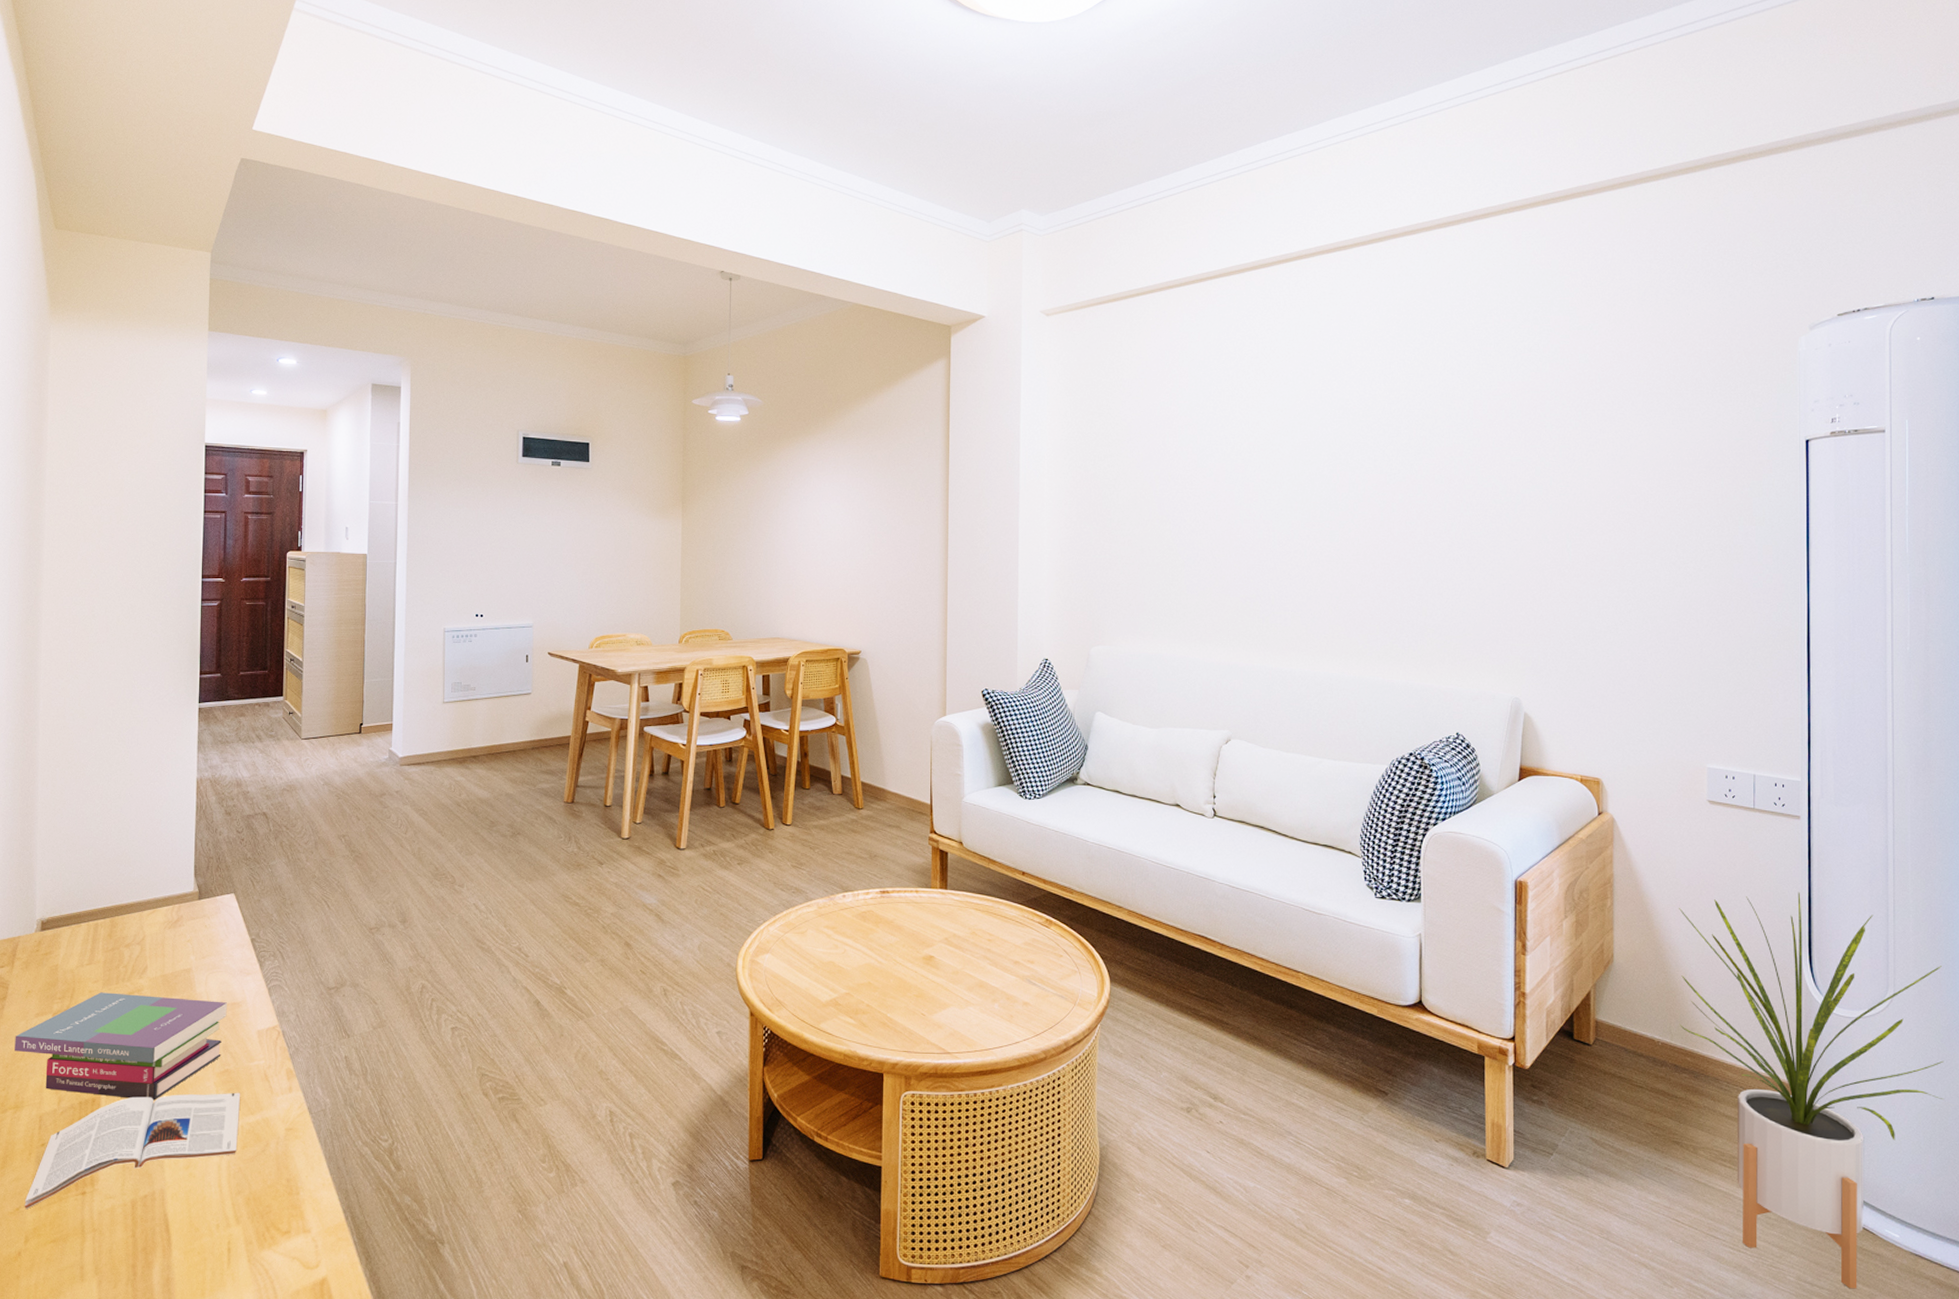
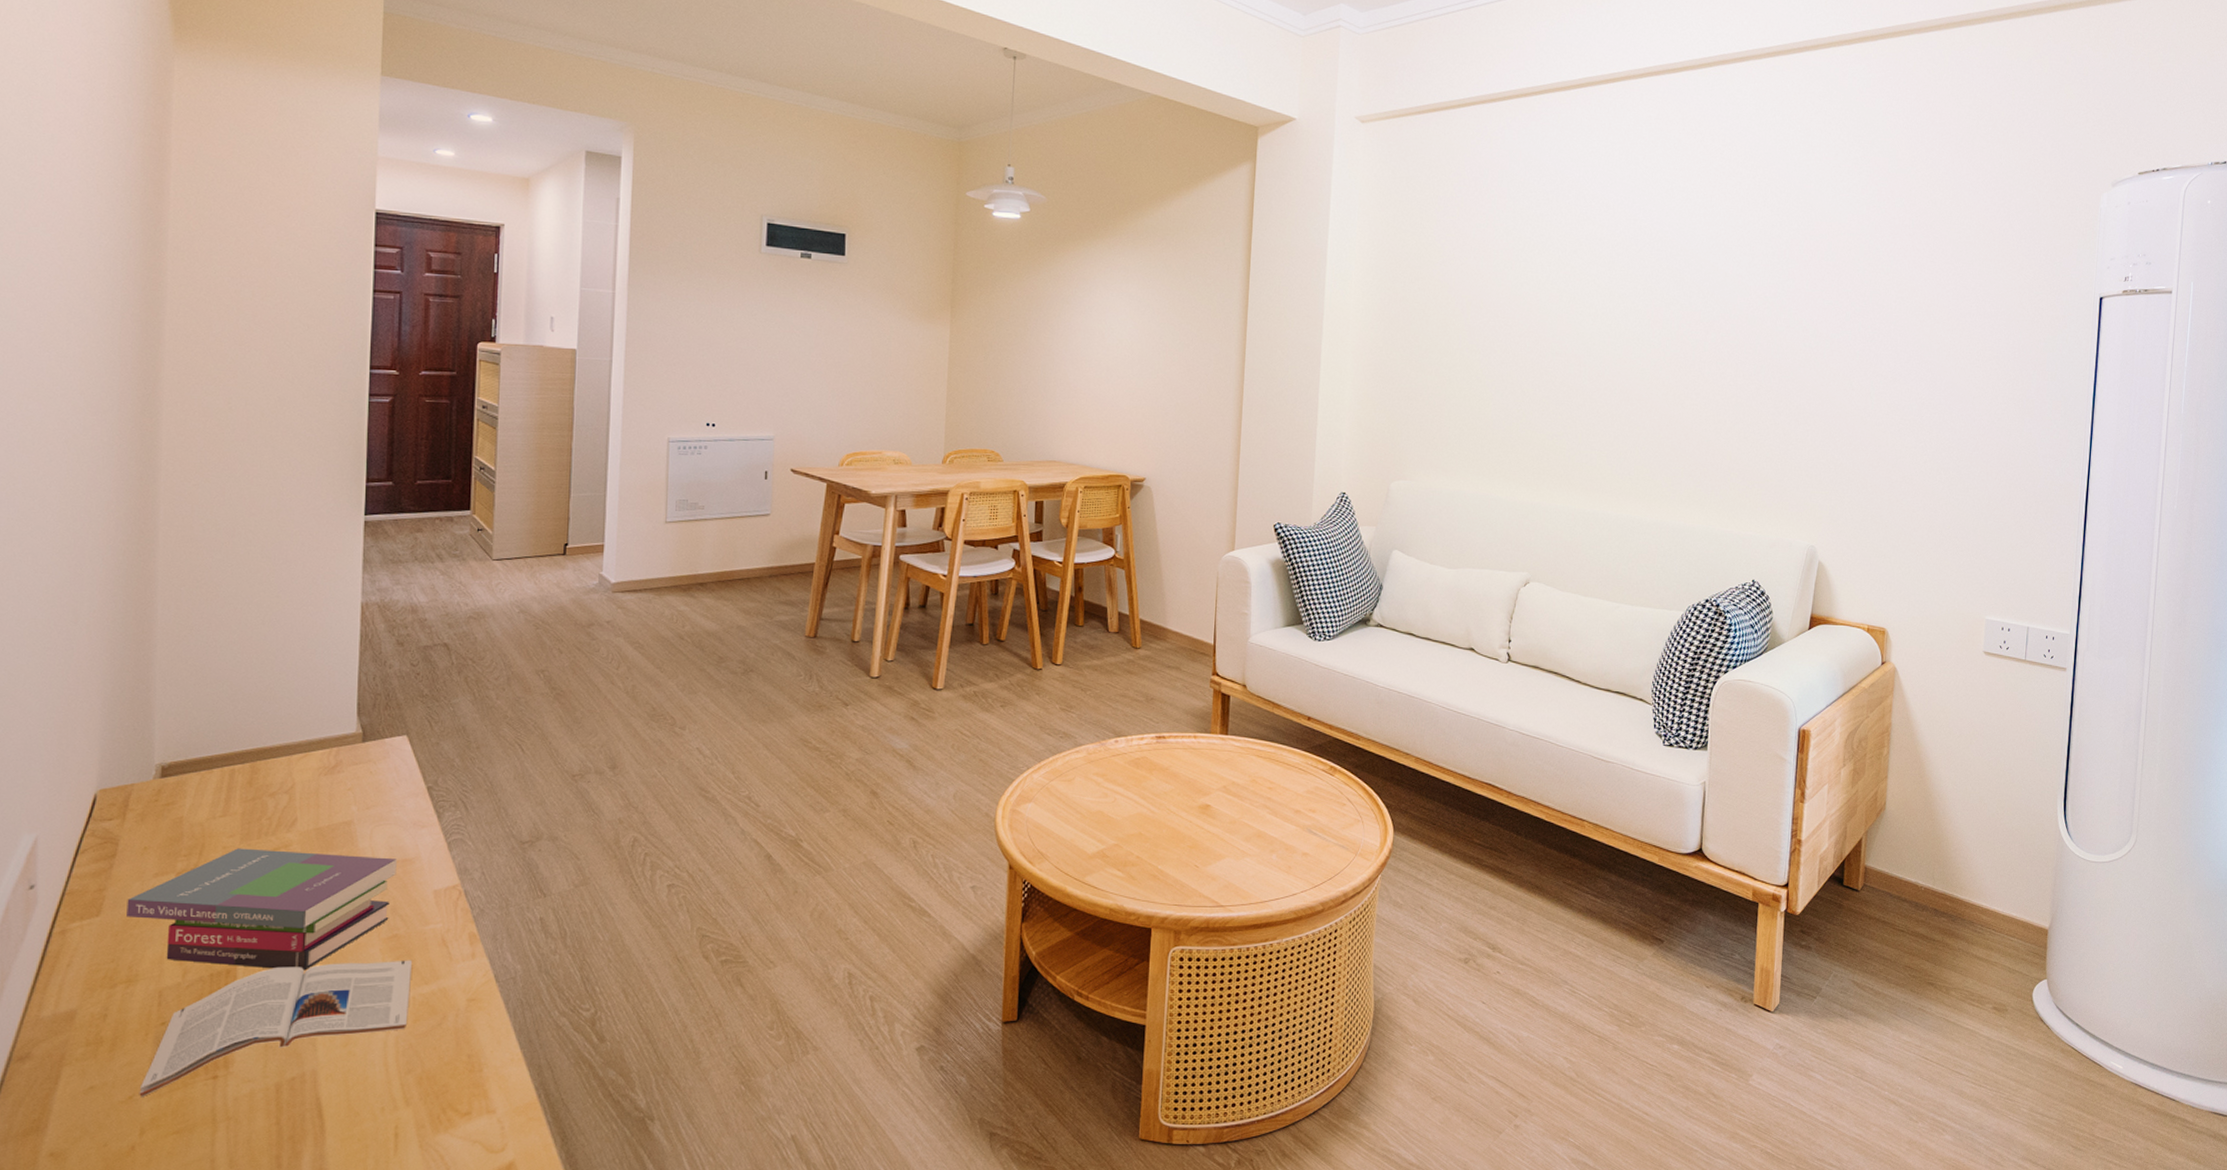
house plant: present [1679,891,1943,1289] -> none [1941,741,2180,1118]

